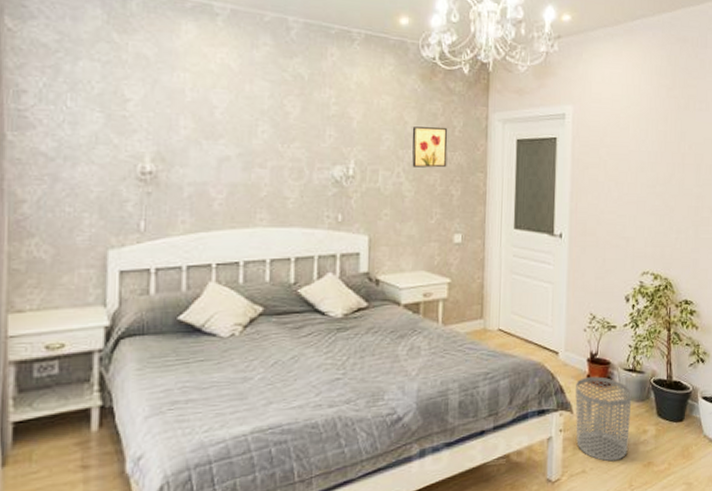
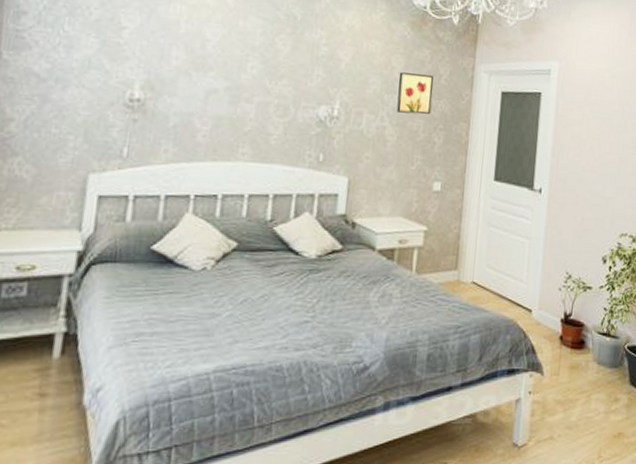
waste bin: present [575,376,632,462] -> none [545,338,605,429]

